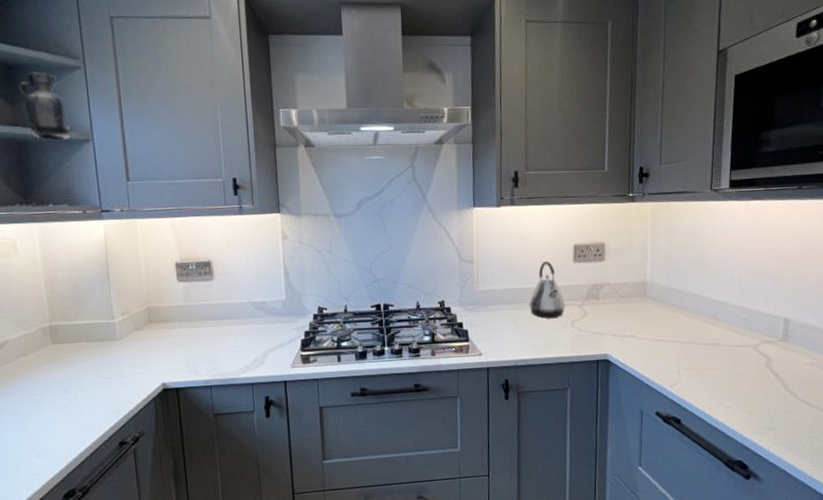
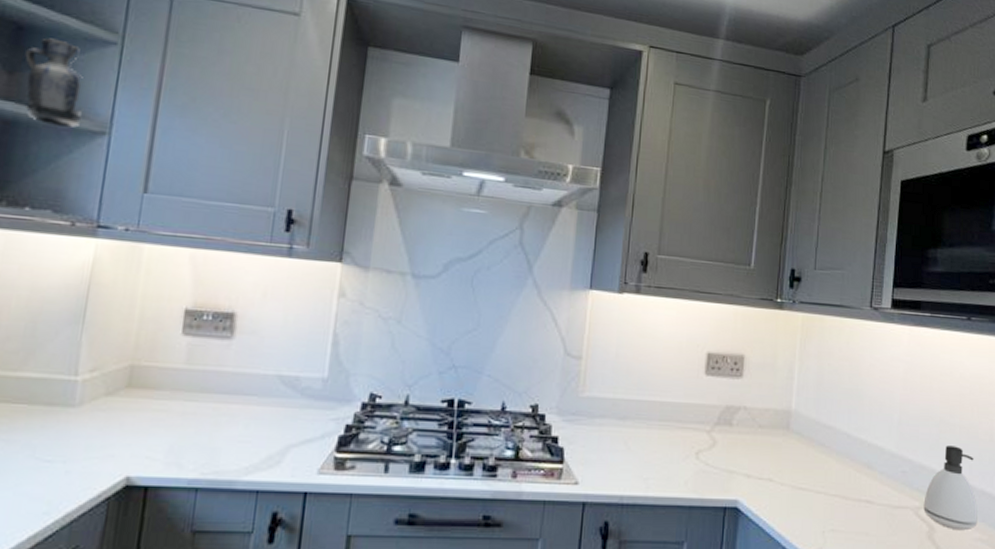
kettle: present [529,261,566,318] -> none [645,369,691,444]
soap dispenser: none [762,293,808,359] -> present [923,445,977,531]

